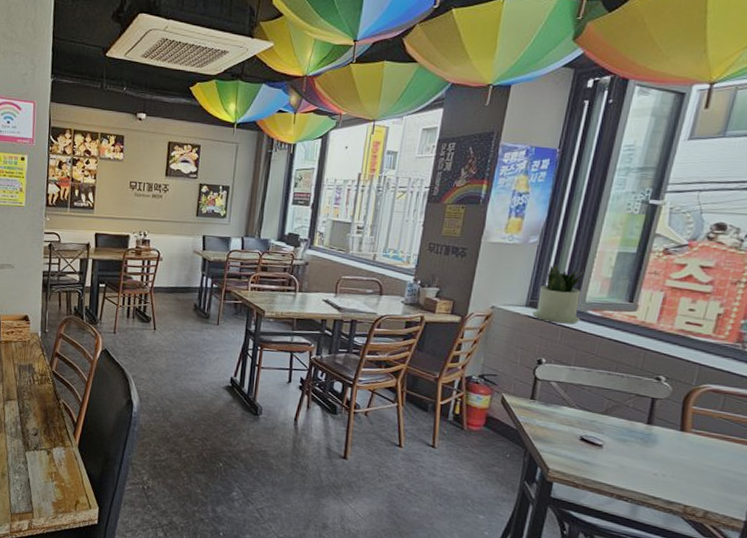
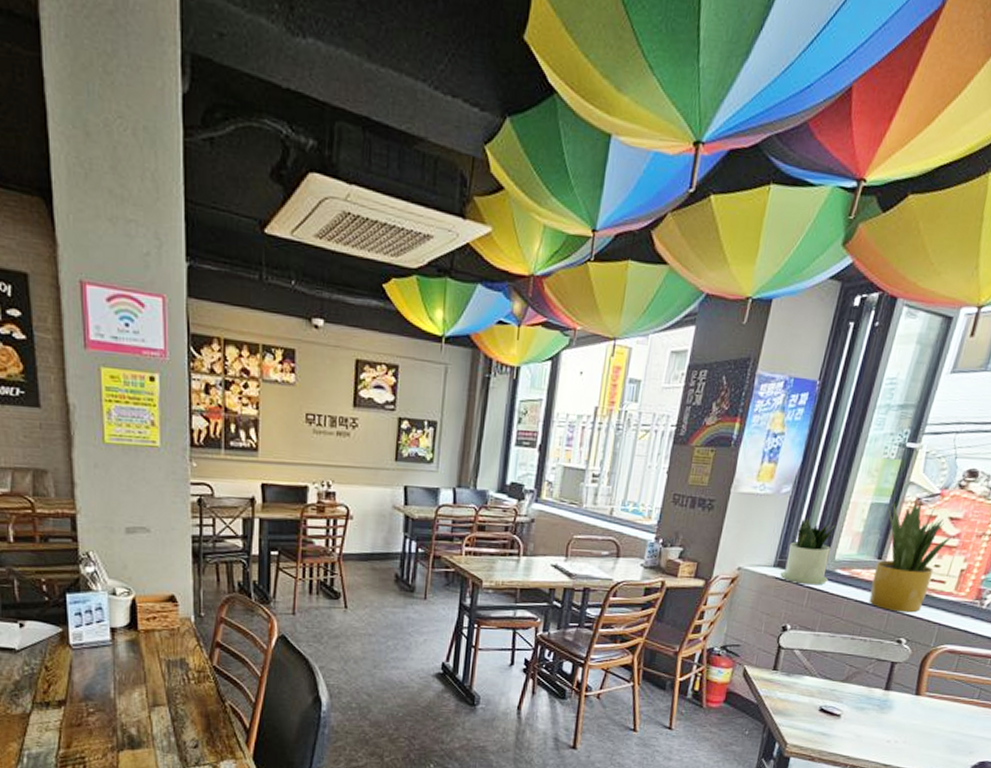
planter: none [623,248,706,353] -> present [869,498,953,613]

